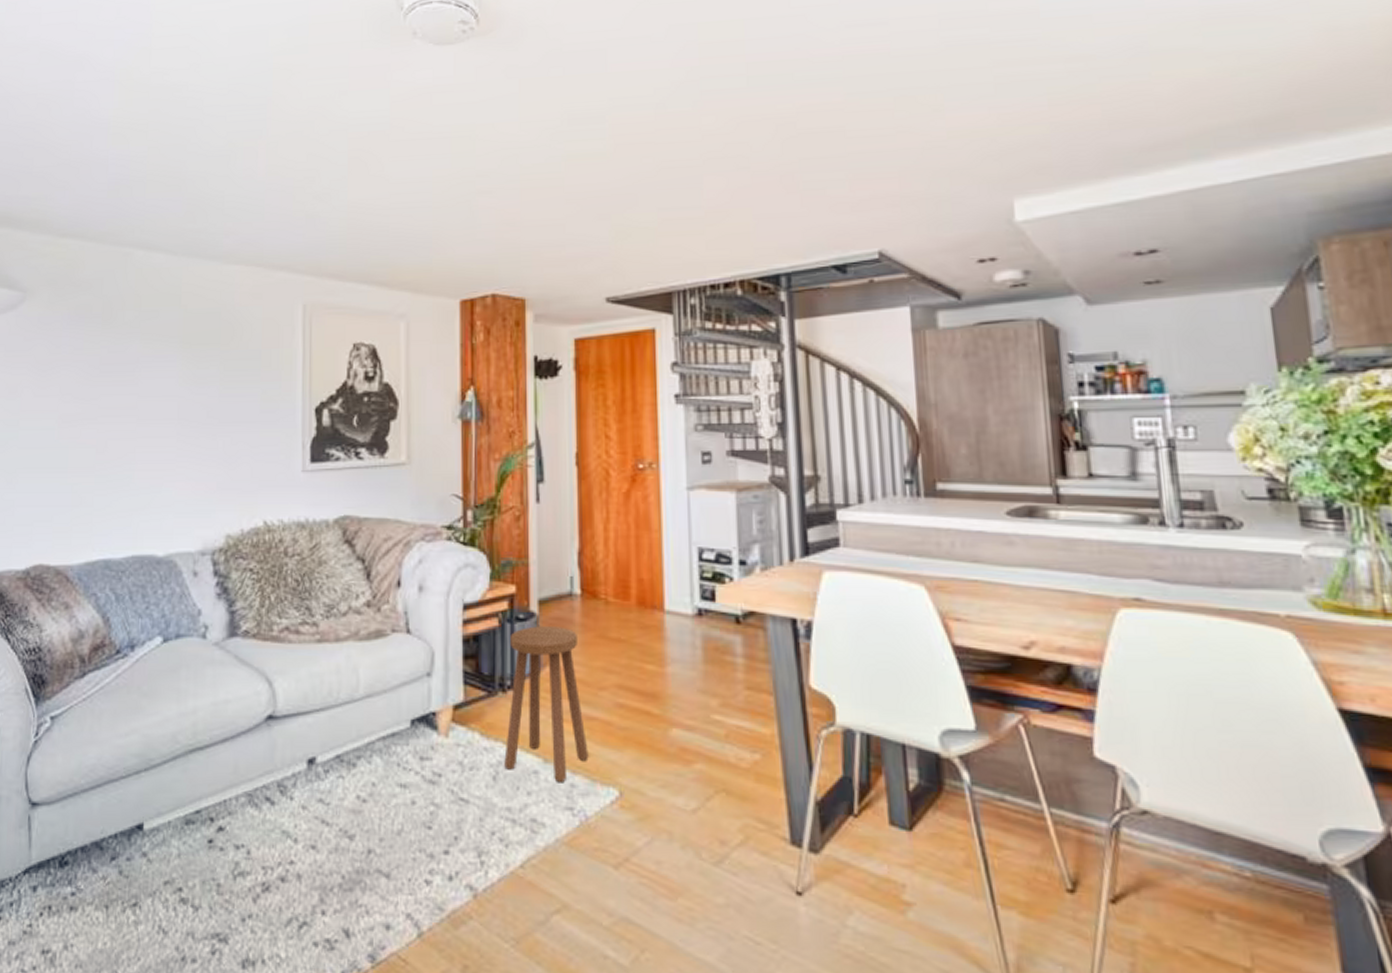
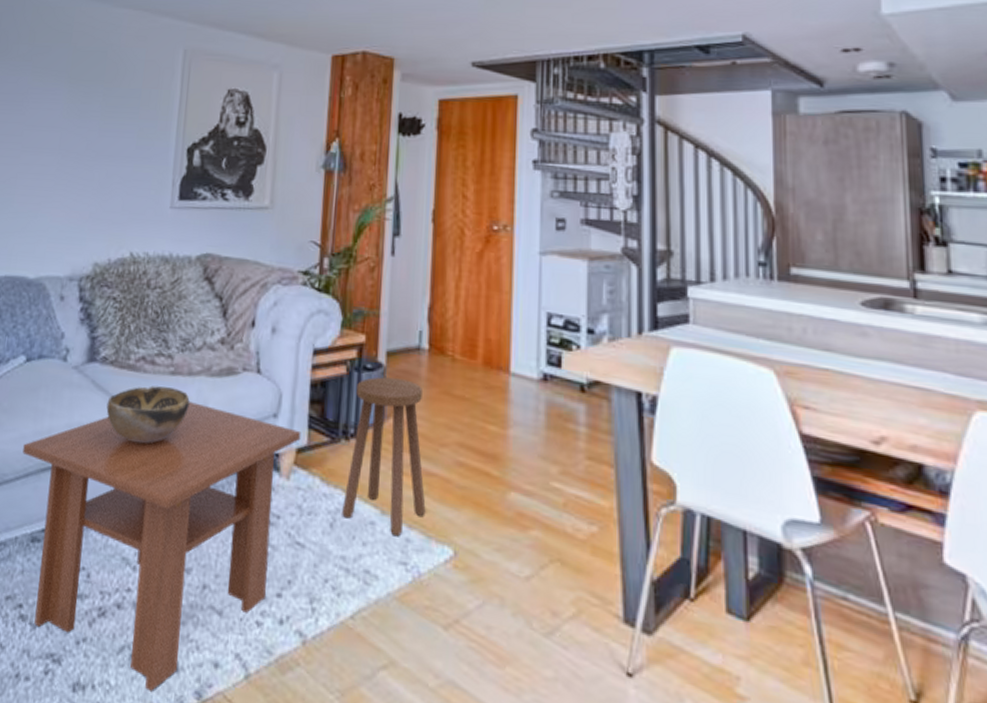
coffee table: none [168,668,457,960] -> present [22,402,301,691]
decorative bowl: none [252,655,339,715] -> present [106,386,190,444]

